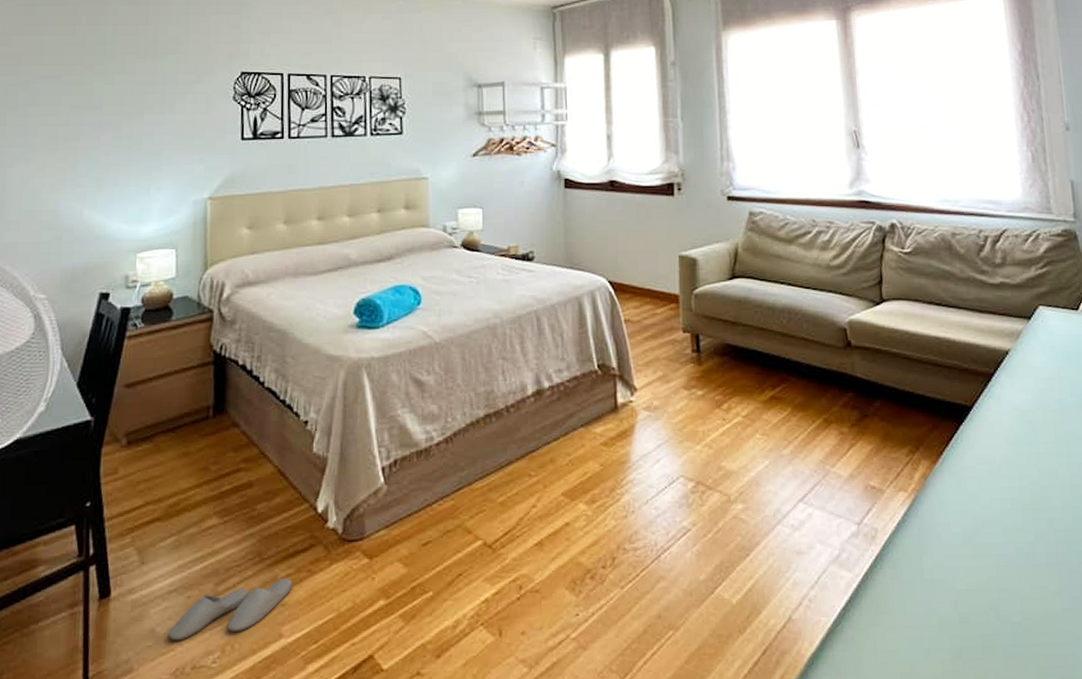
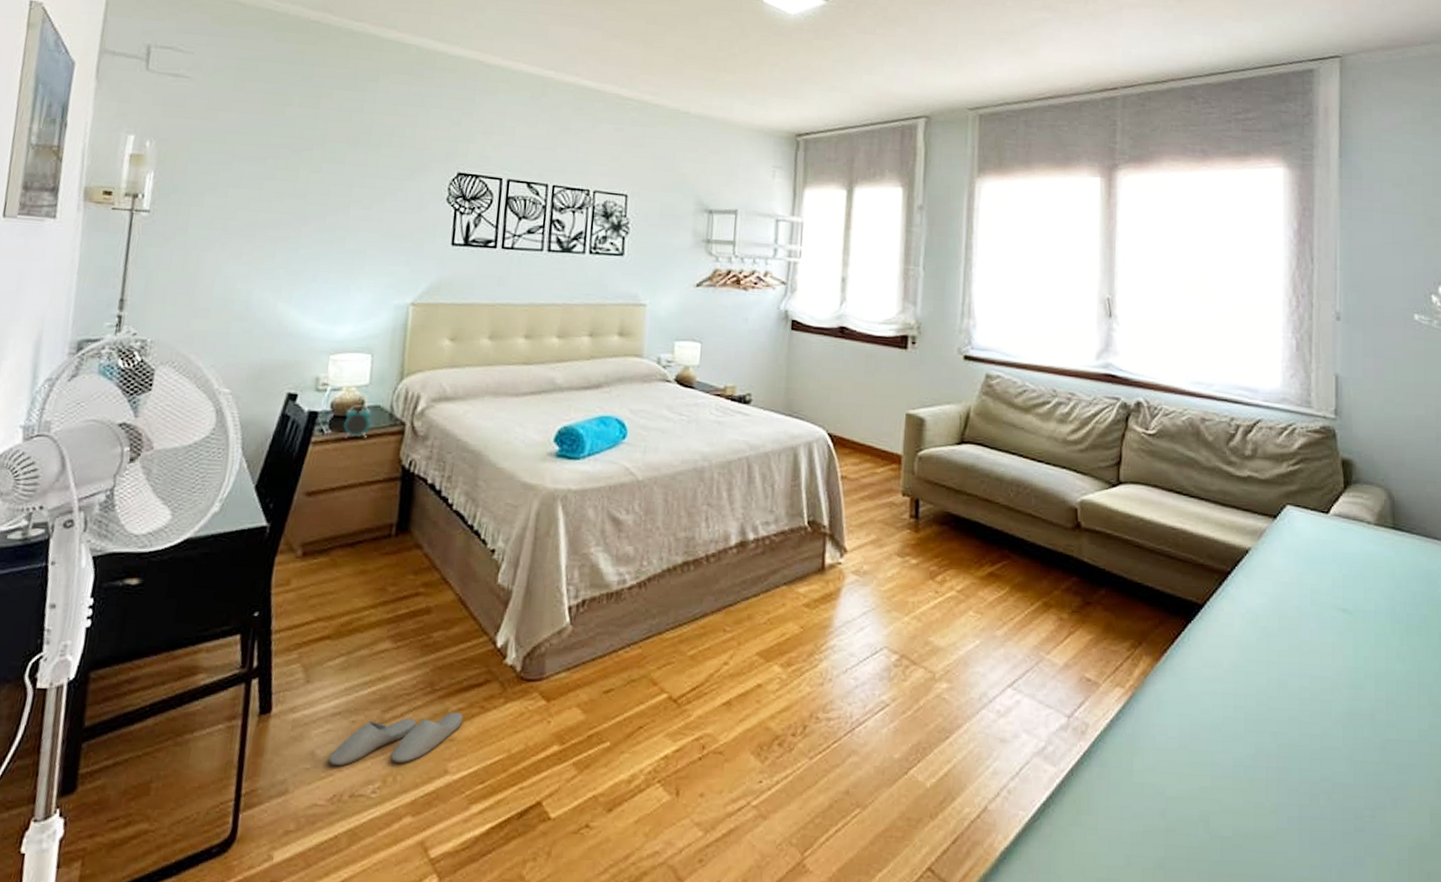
alarm clock: none [155,297,181,330] -> present [343,405,372,439]

